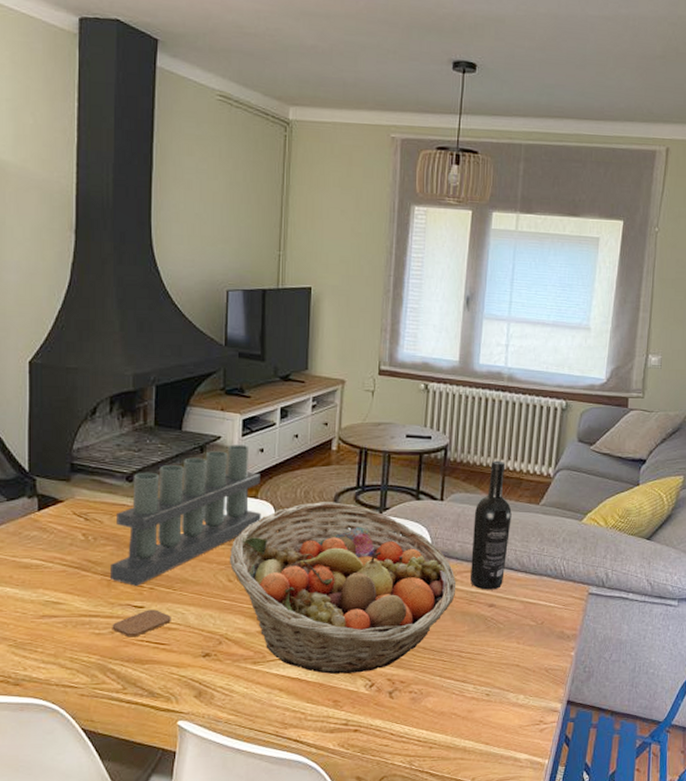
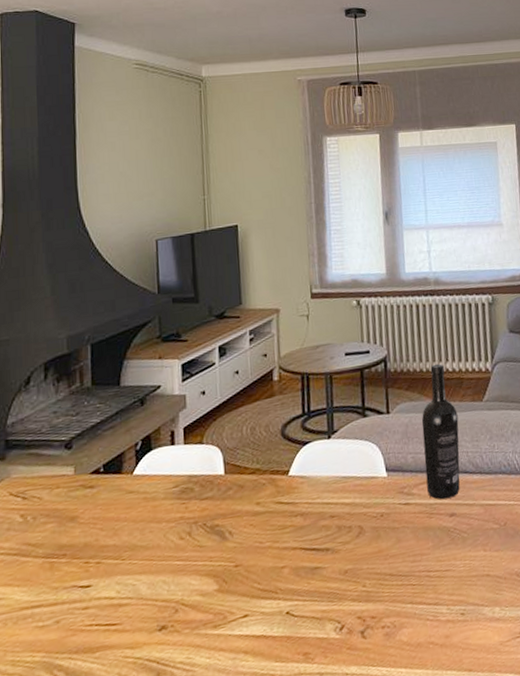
candle holder: present [110,444,261,586] -> none [52,390,209,564]
coaster: present [112,609,171,638] -> none [57,585,122,624]
fruit basket: present [229,502,457,674] -> none [178,433,415,625]

